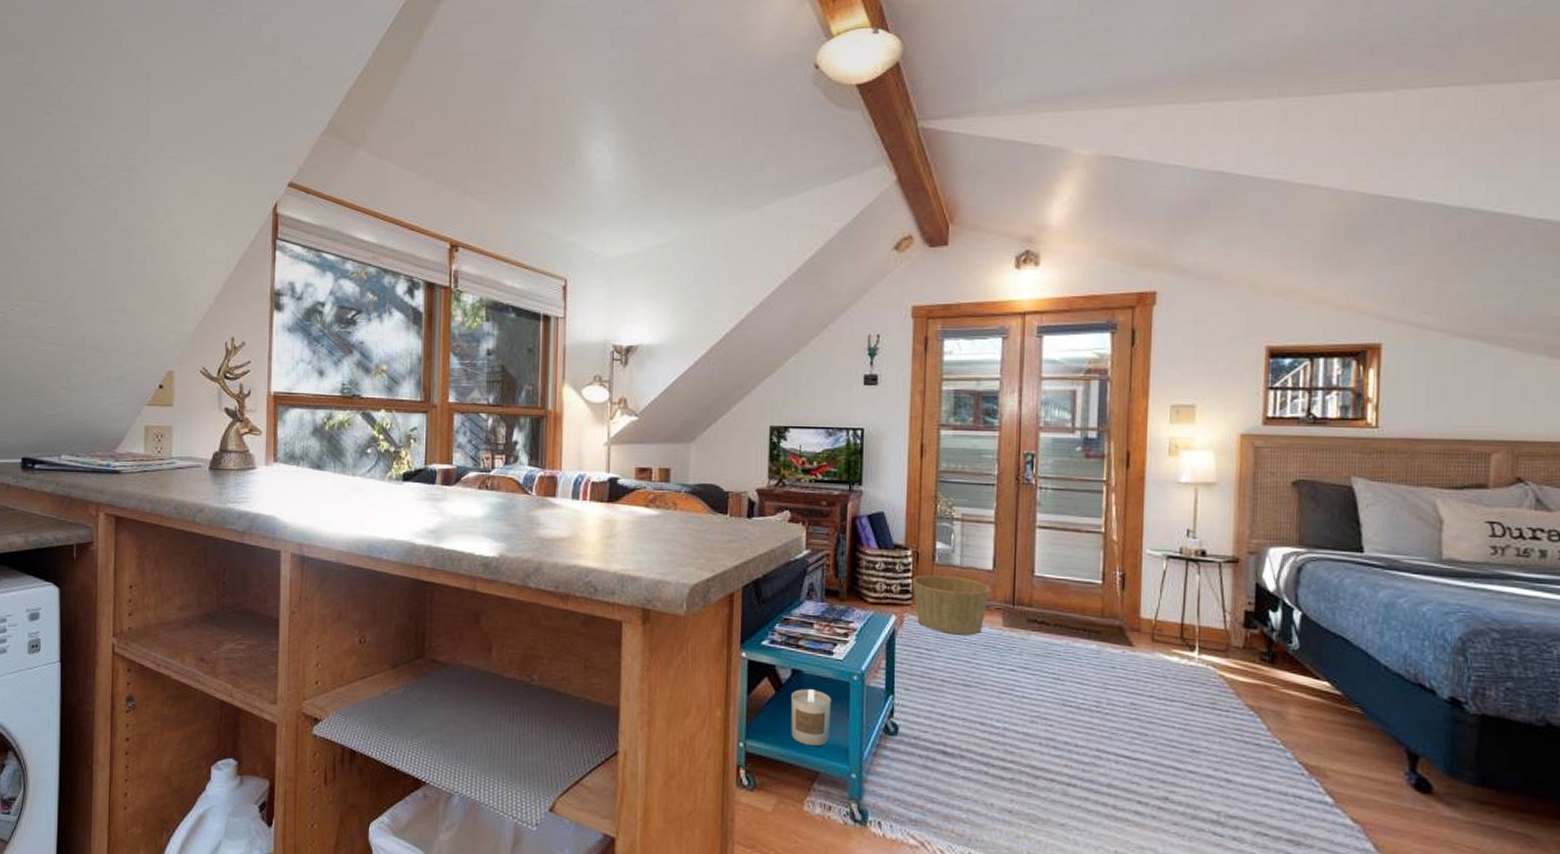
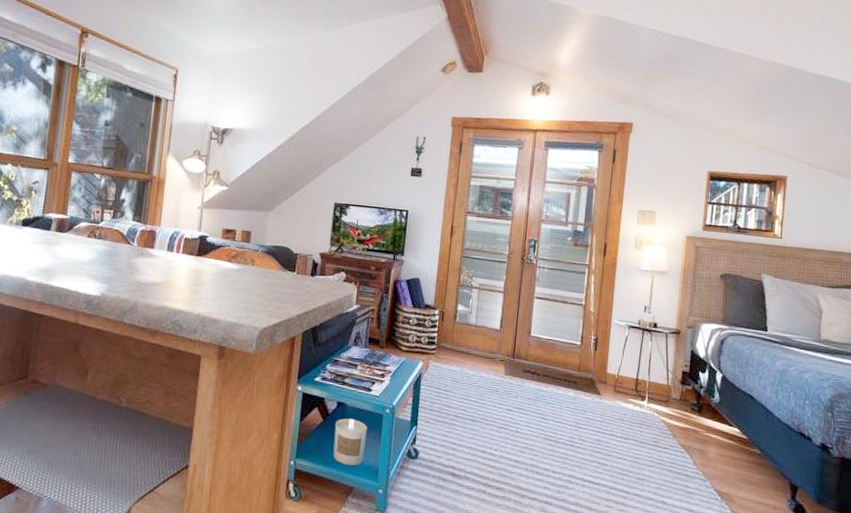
basket: present [912,574,991,636] -> none [437,330,497,381]

